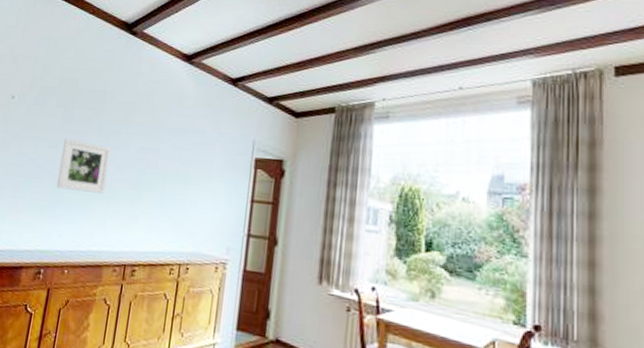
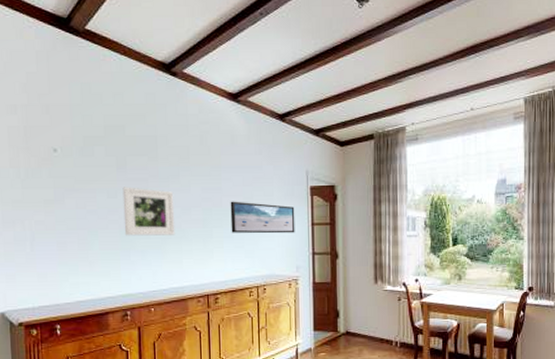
wall art: none [161,164,235,209] -> present [230,201,295,234]

